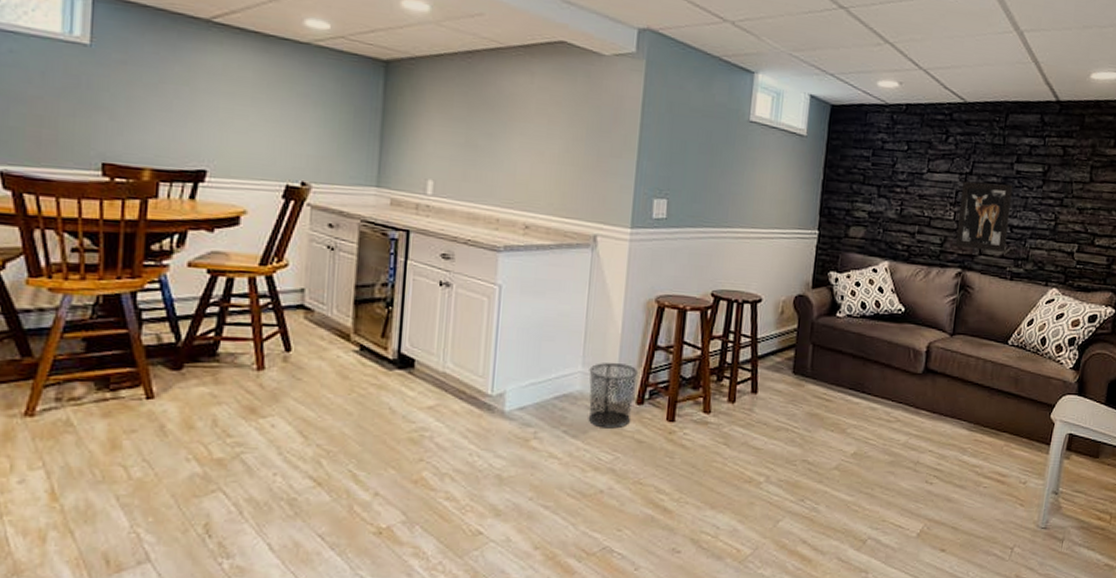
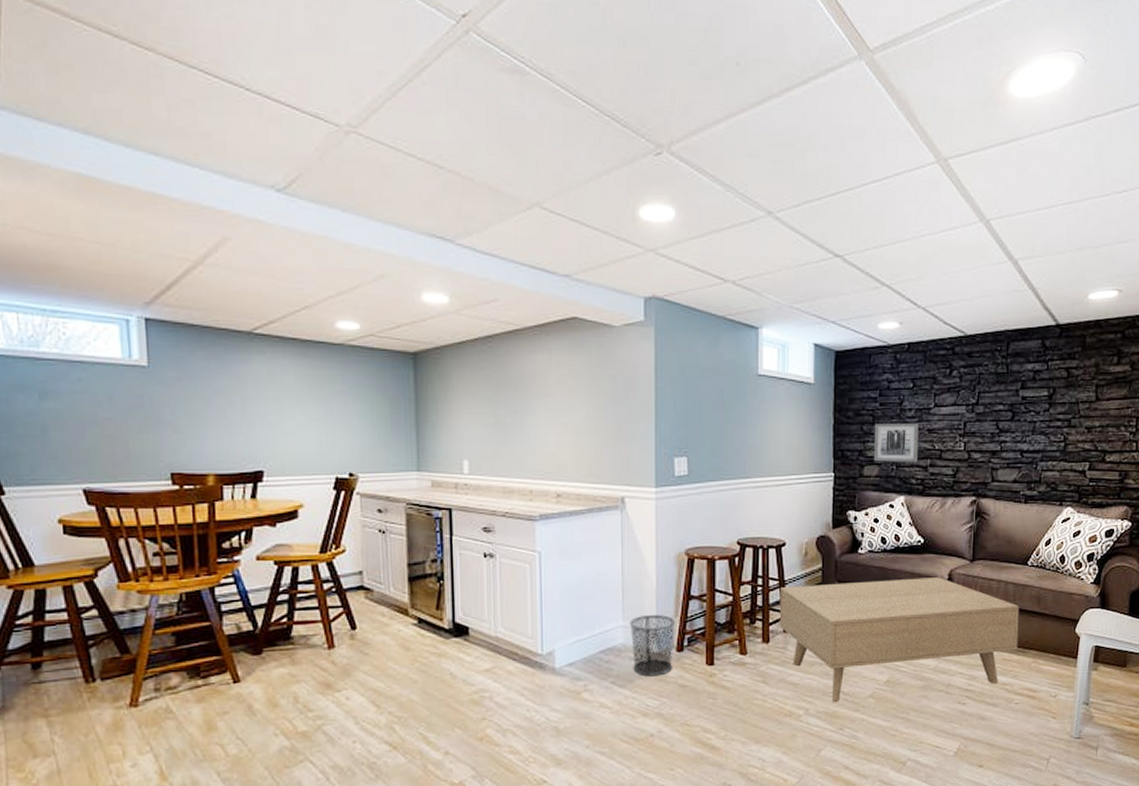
coffee table: none [747,345,996,472] -> present [779,577,1019,703]
wall art: none [860,184,910,227] -> present [873,422,919,462]
wall art: present [955,181,1013,252] -> none [967,410,1020,477]

